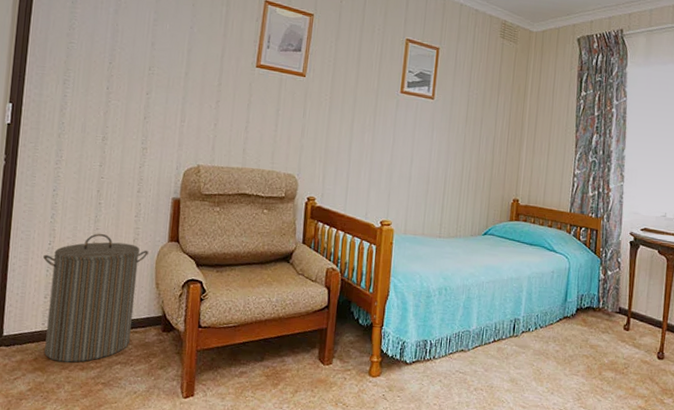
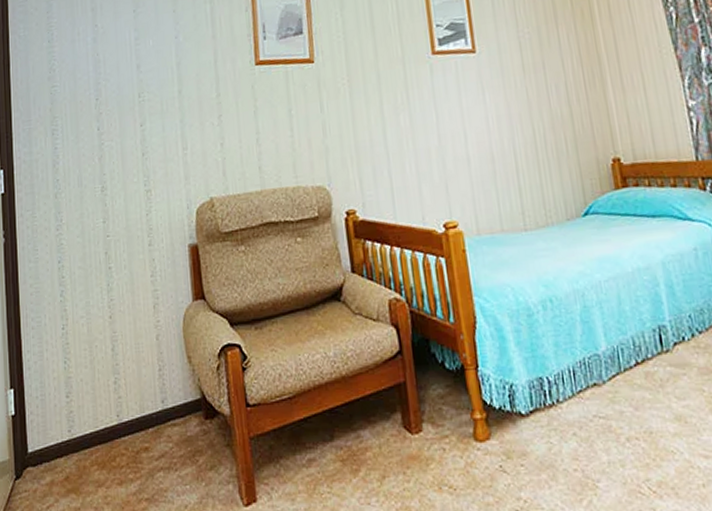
laundry hamper: present [43,234,149,363] -> none [58,305,173,477]

